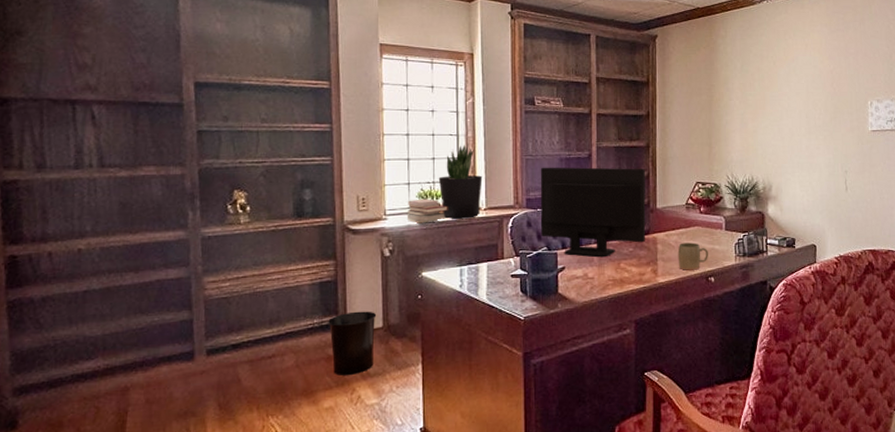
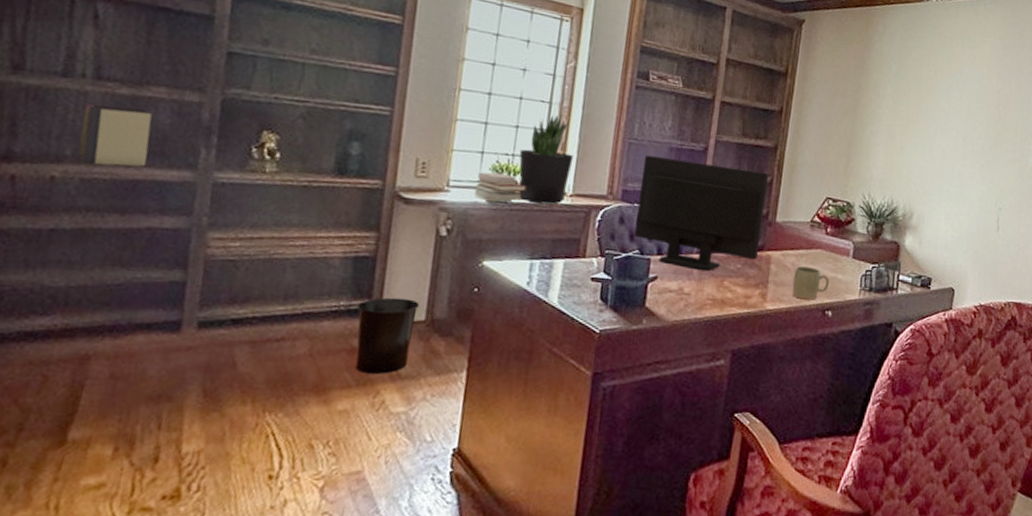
books: none [94,185,149,236] -> present [77,103,153,167]

